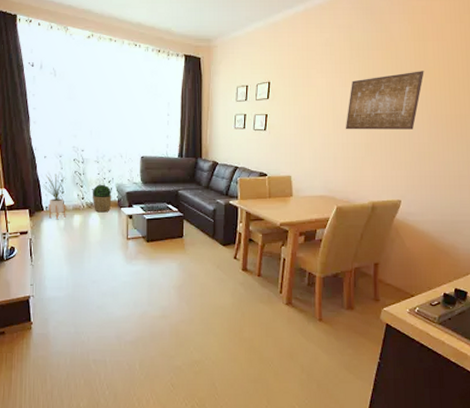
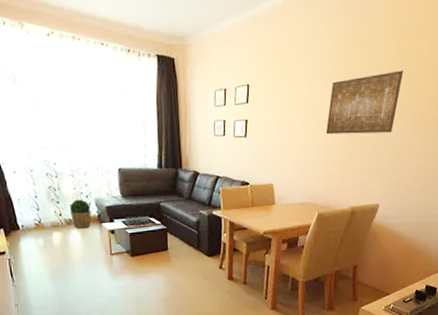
house plant: present [43,171,66,220] -> none [16,187,45,239]

